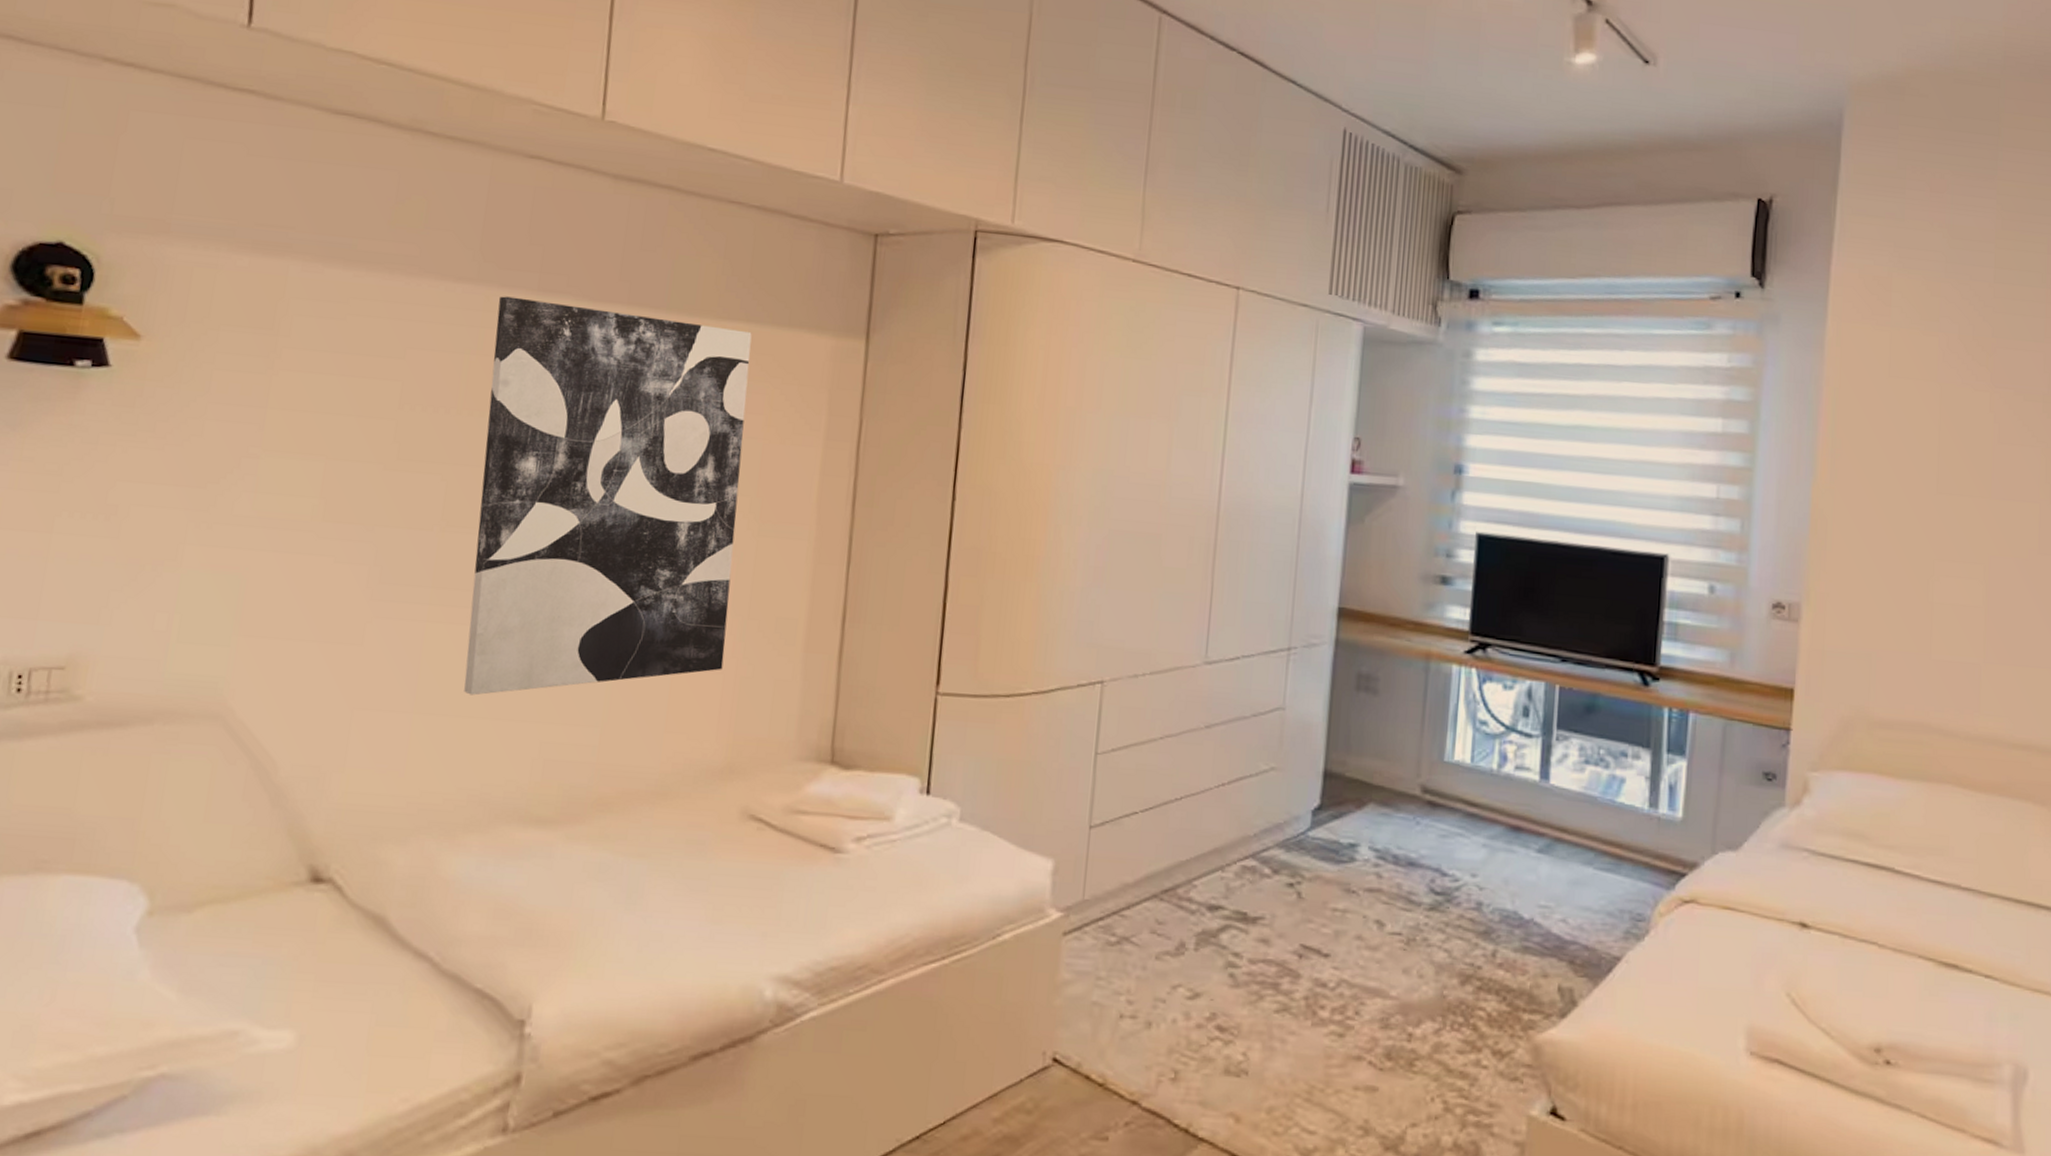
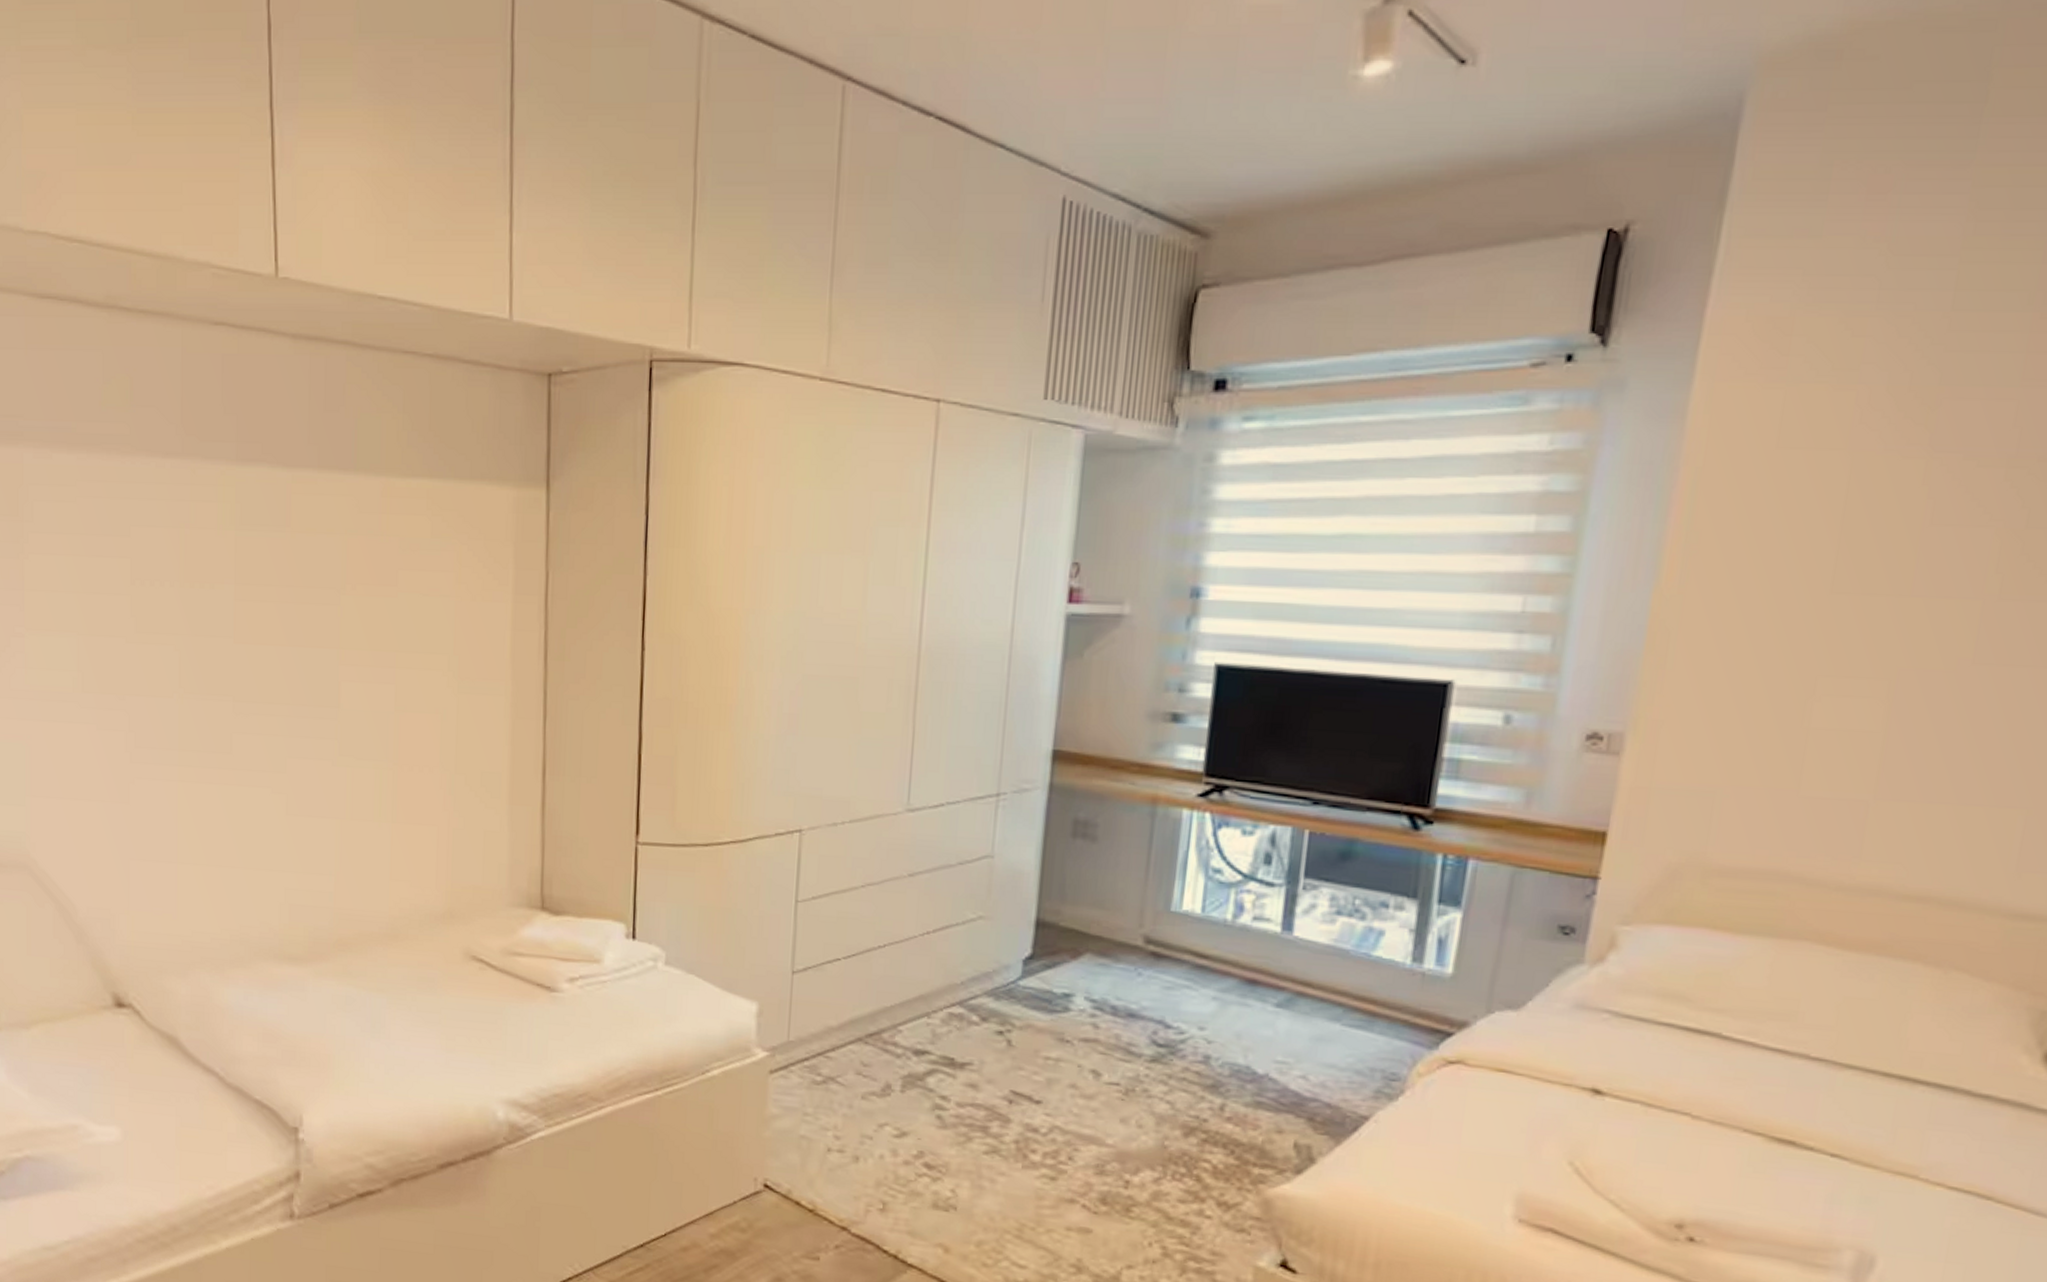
wall art: present [464,296,752,696] -> none [203,468,437,847]

